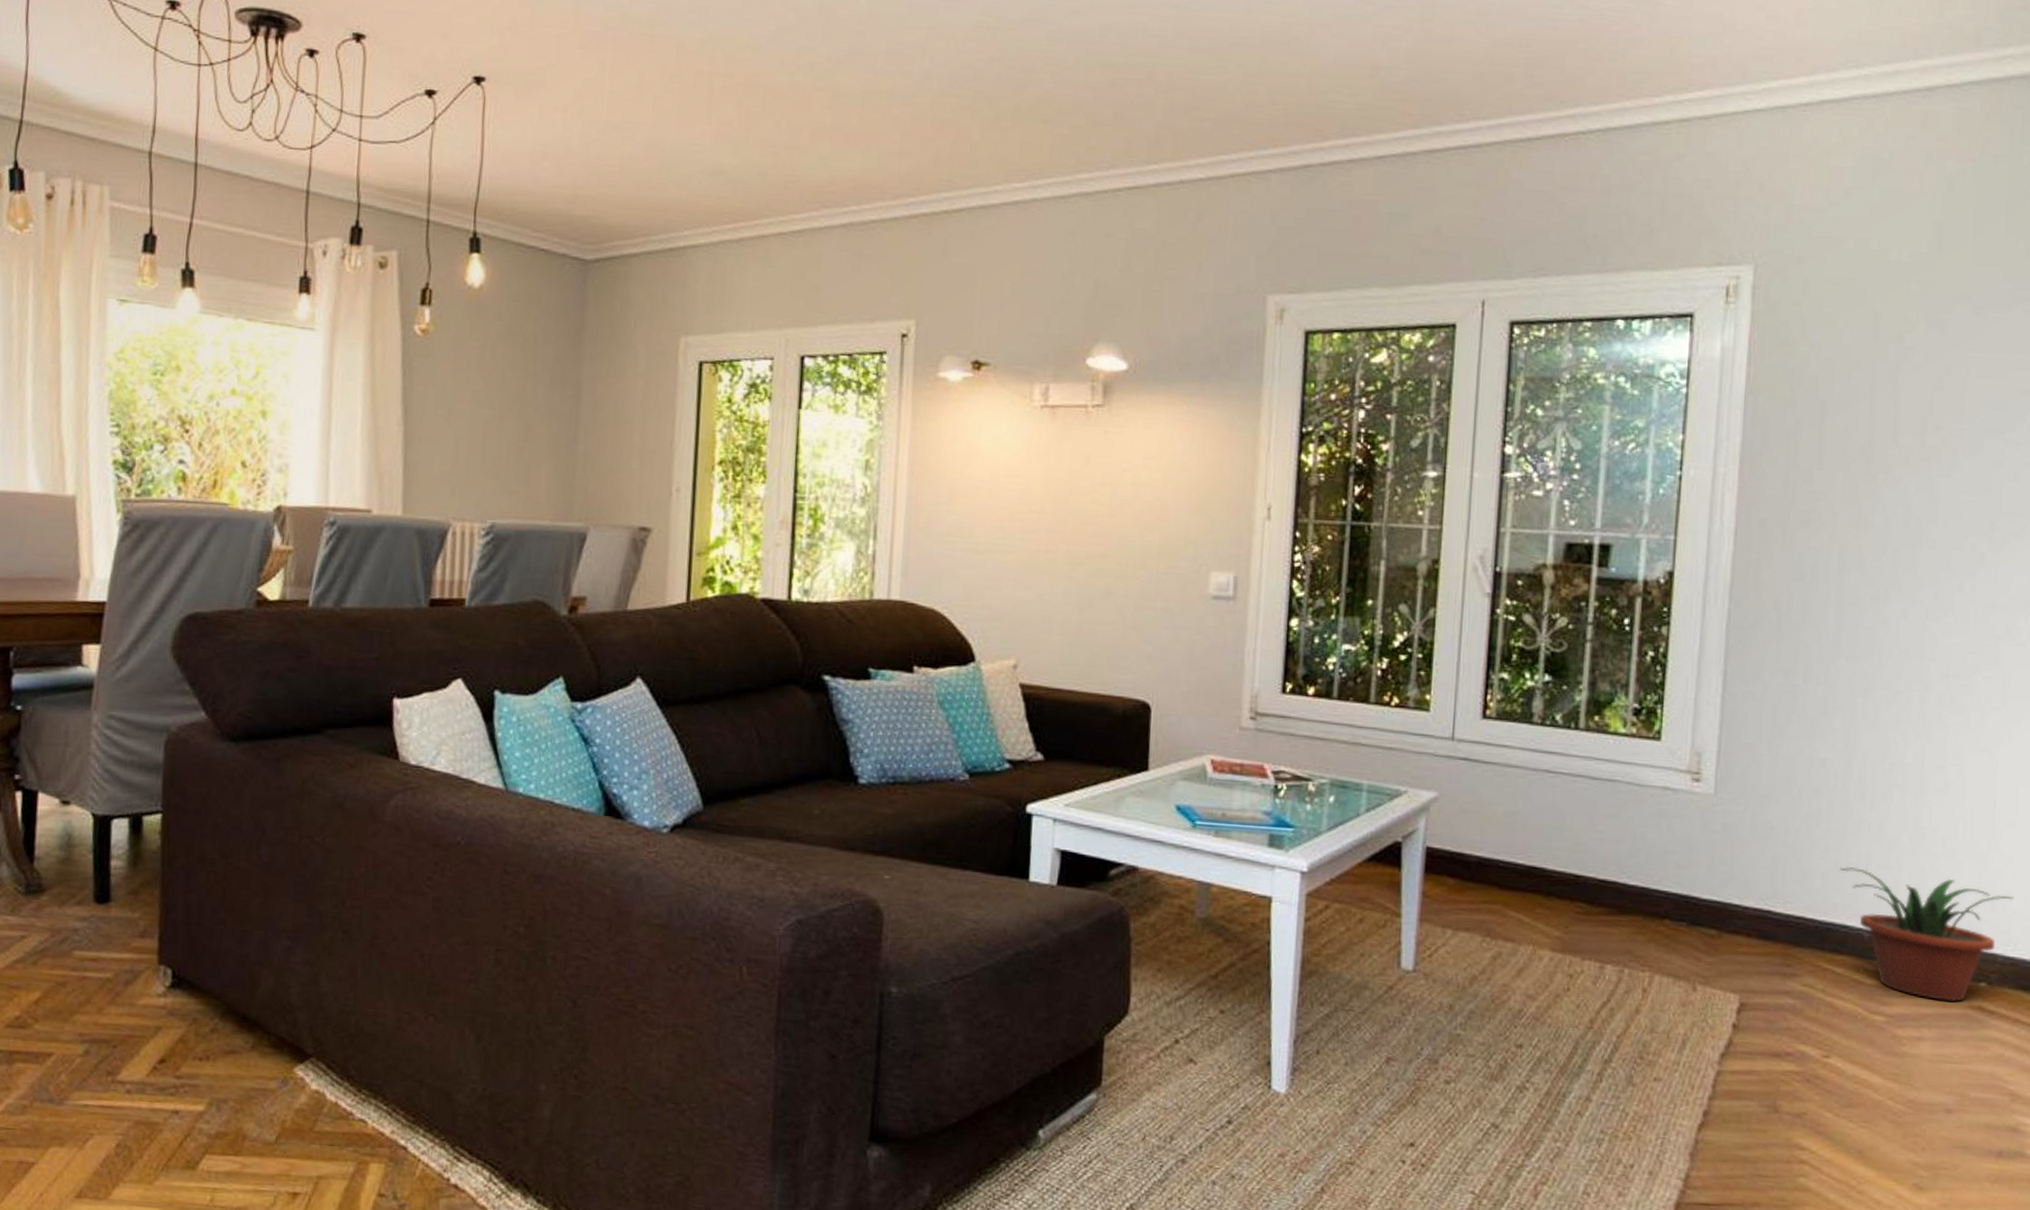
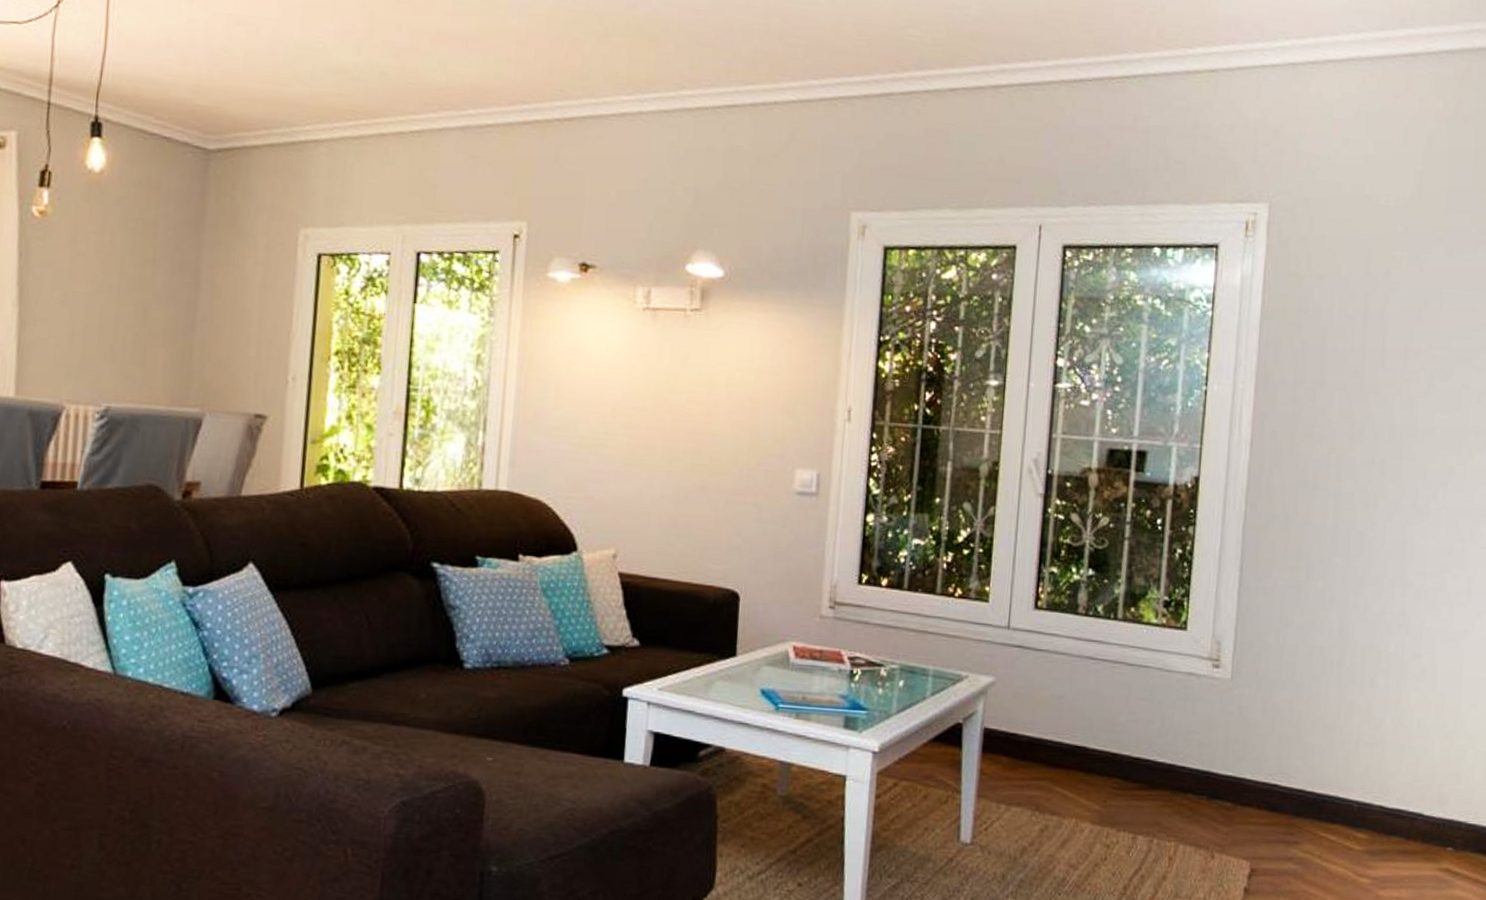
potted plant: present [1839,867,2014,1002] -> none [1334,745,1475,865]

